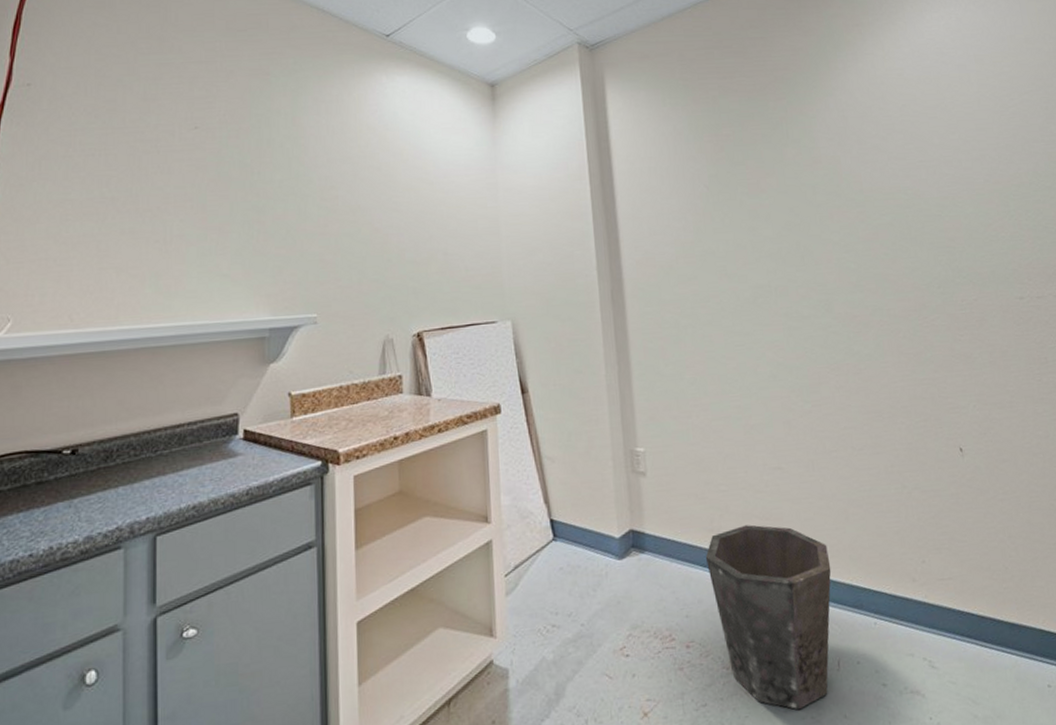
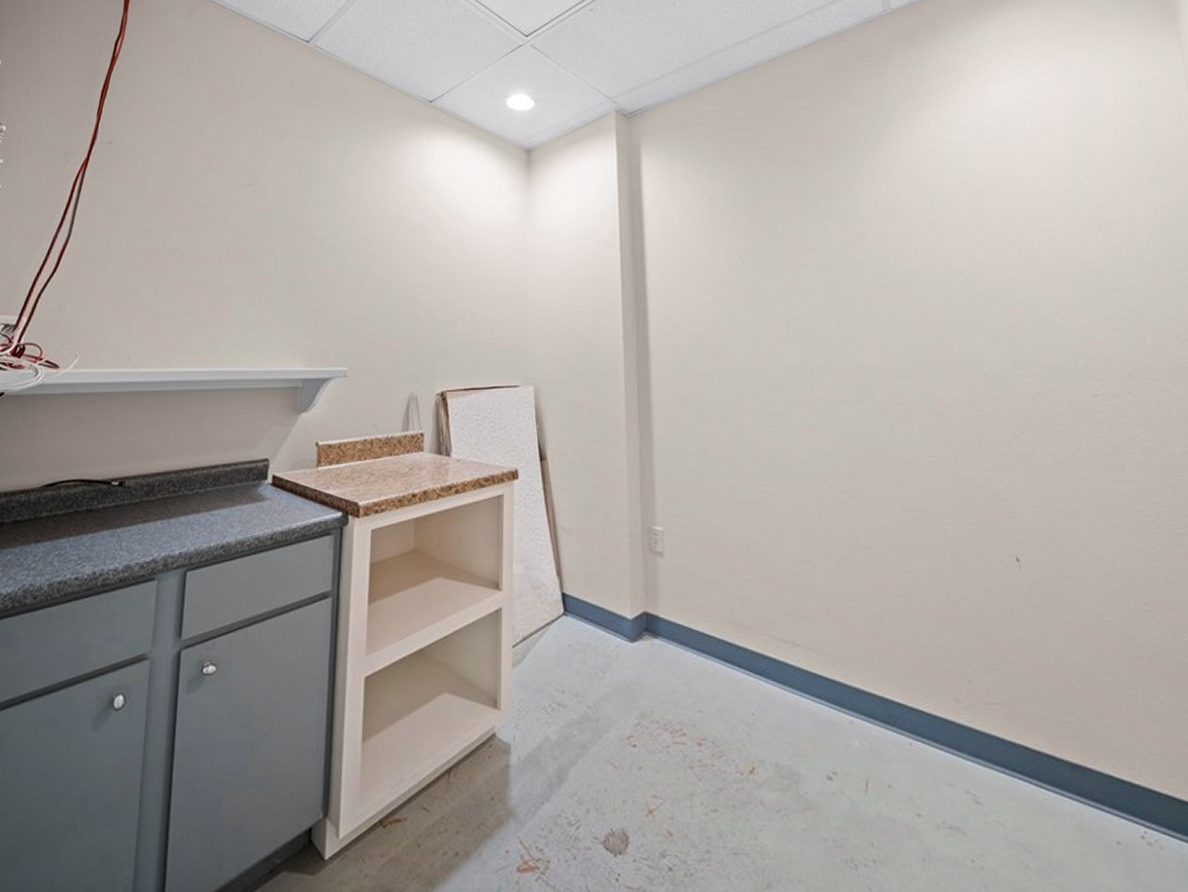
waste bin: present [705,525,831,710] -> none [722,620,862,830]

